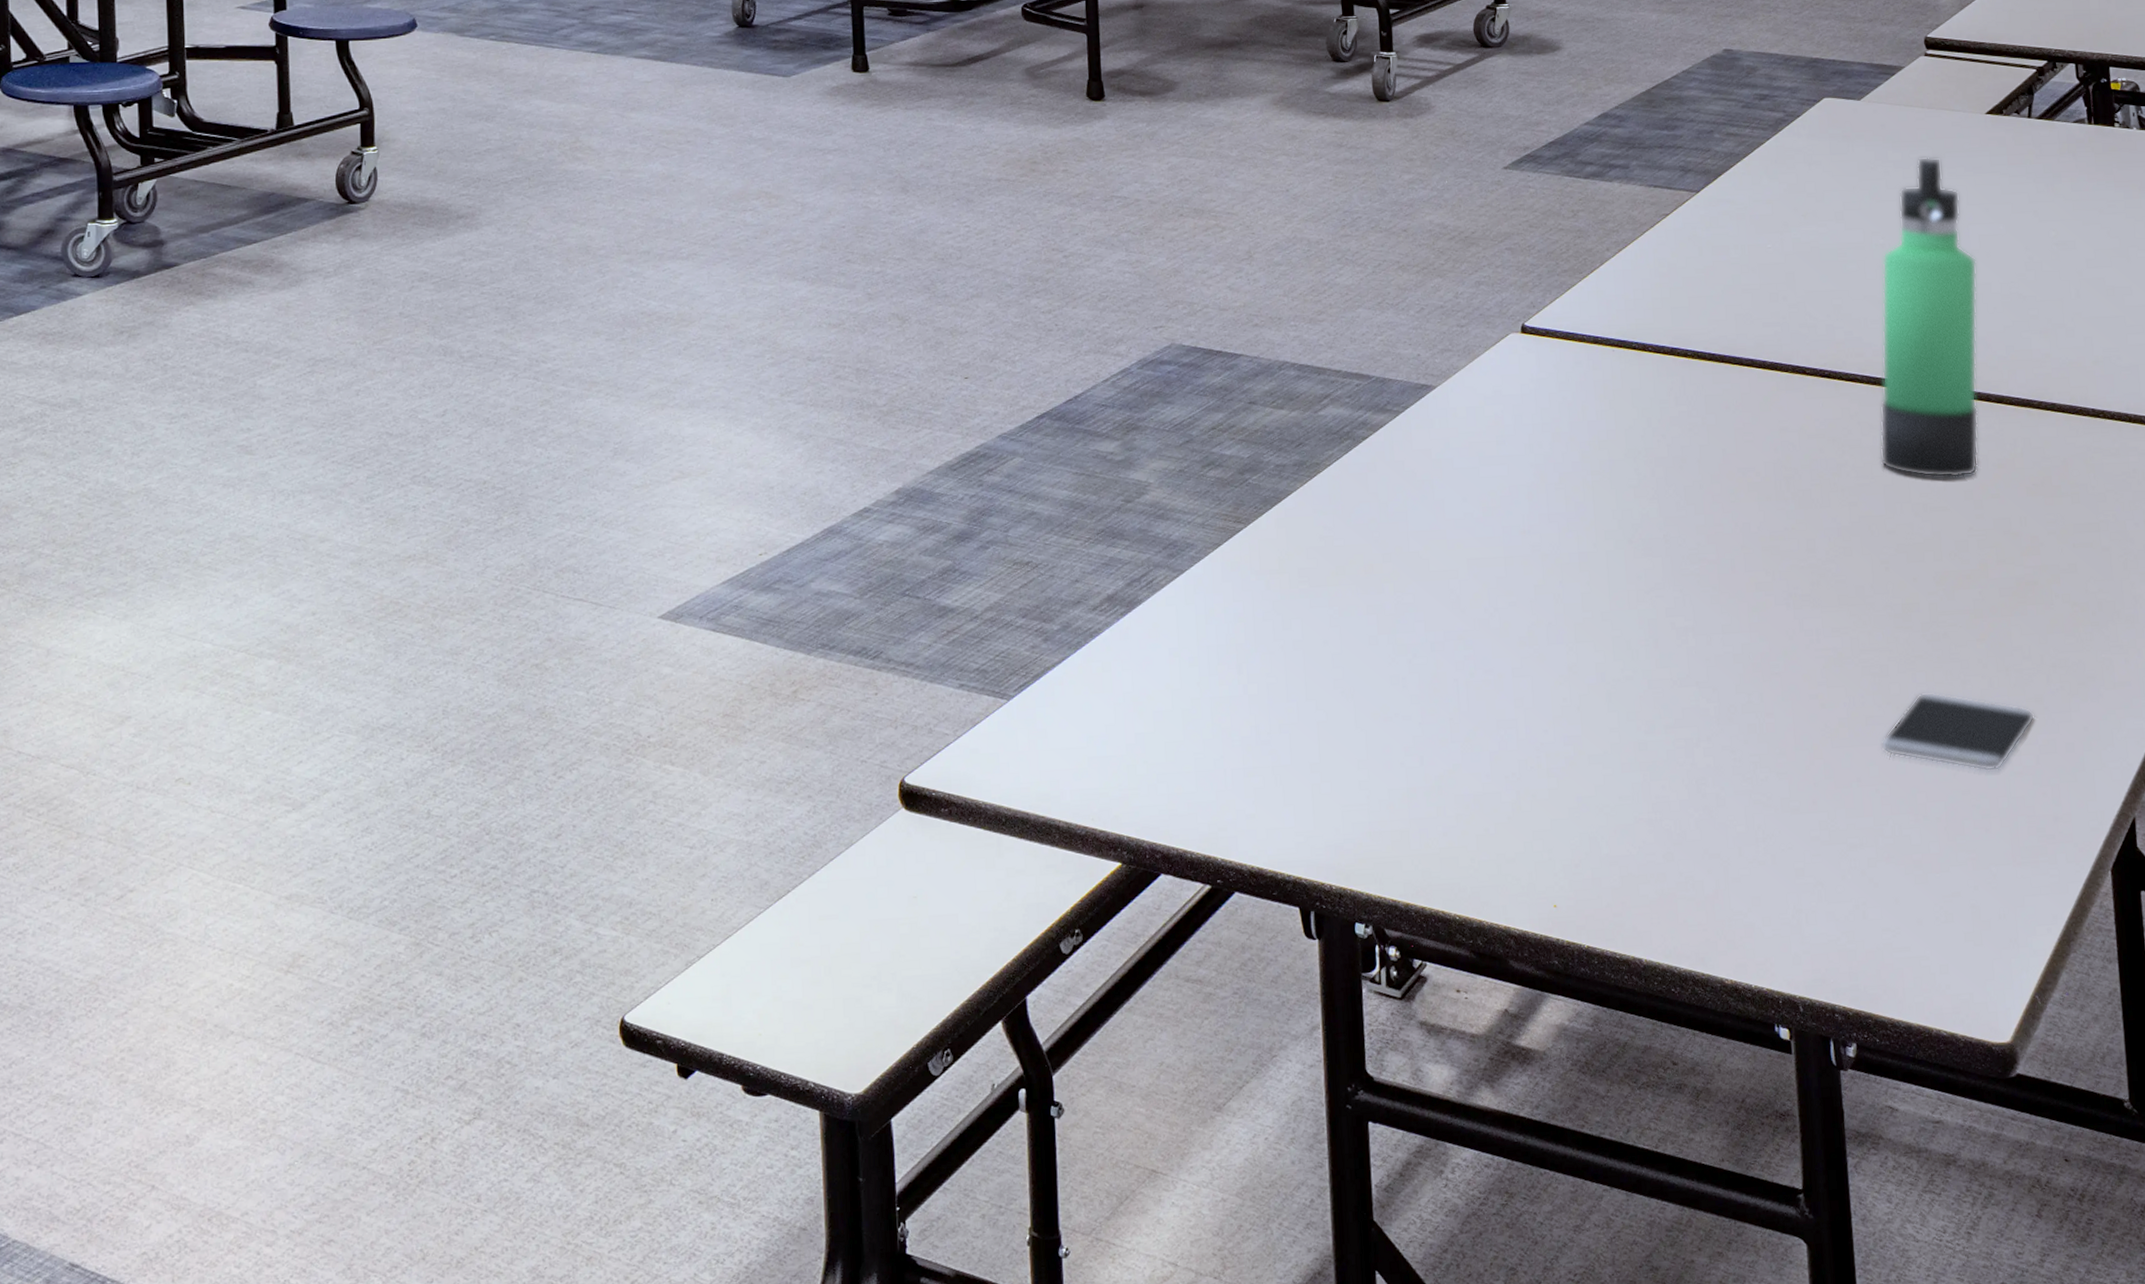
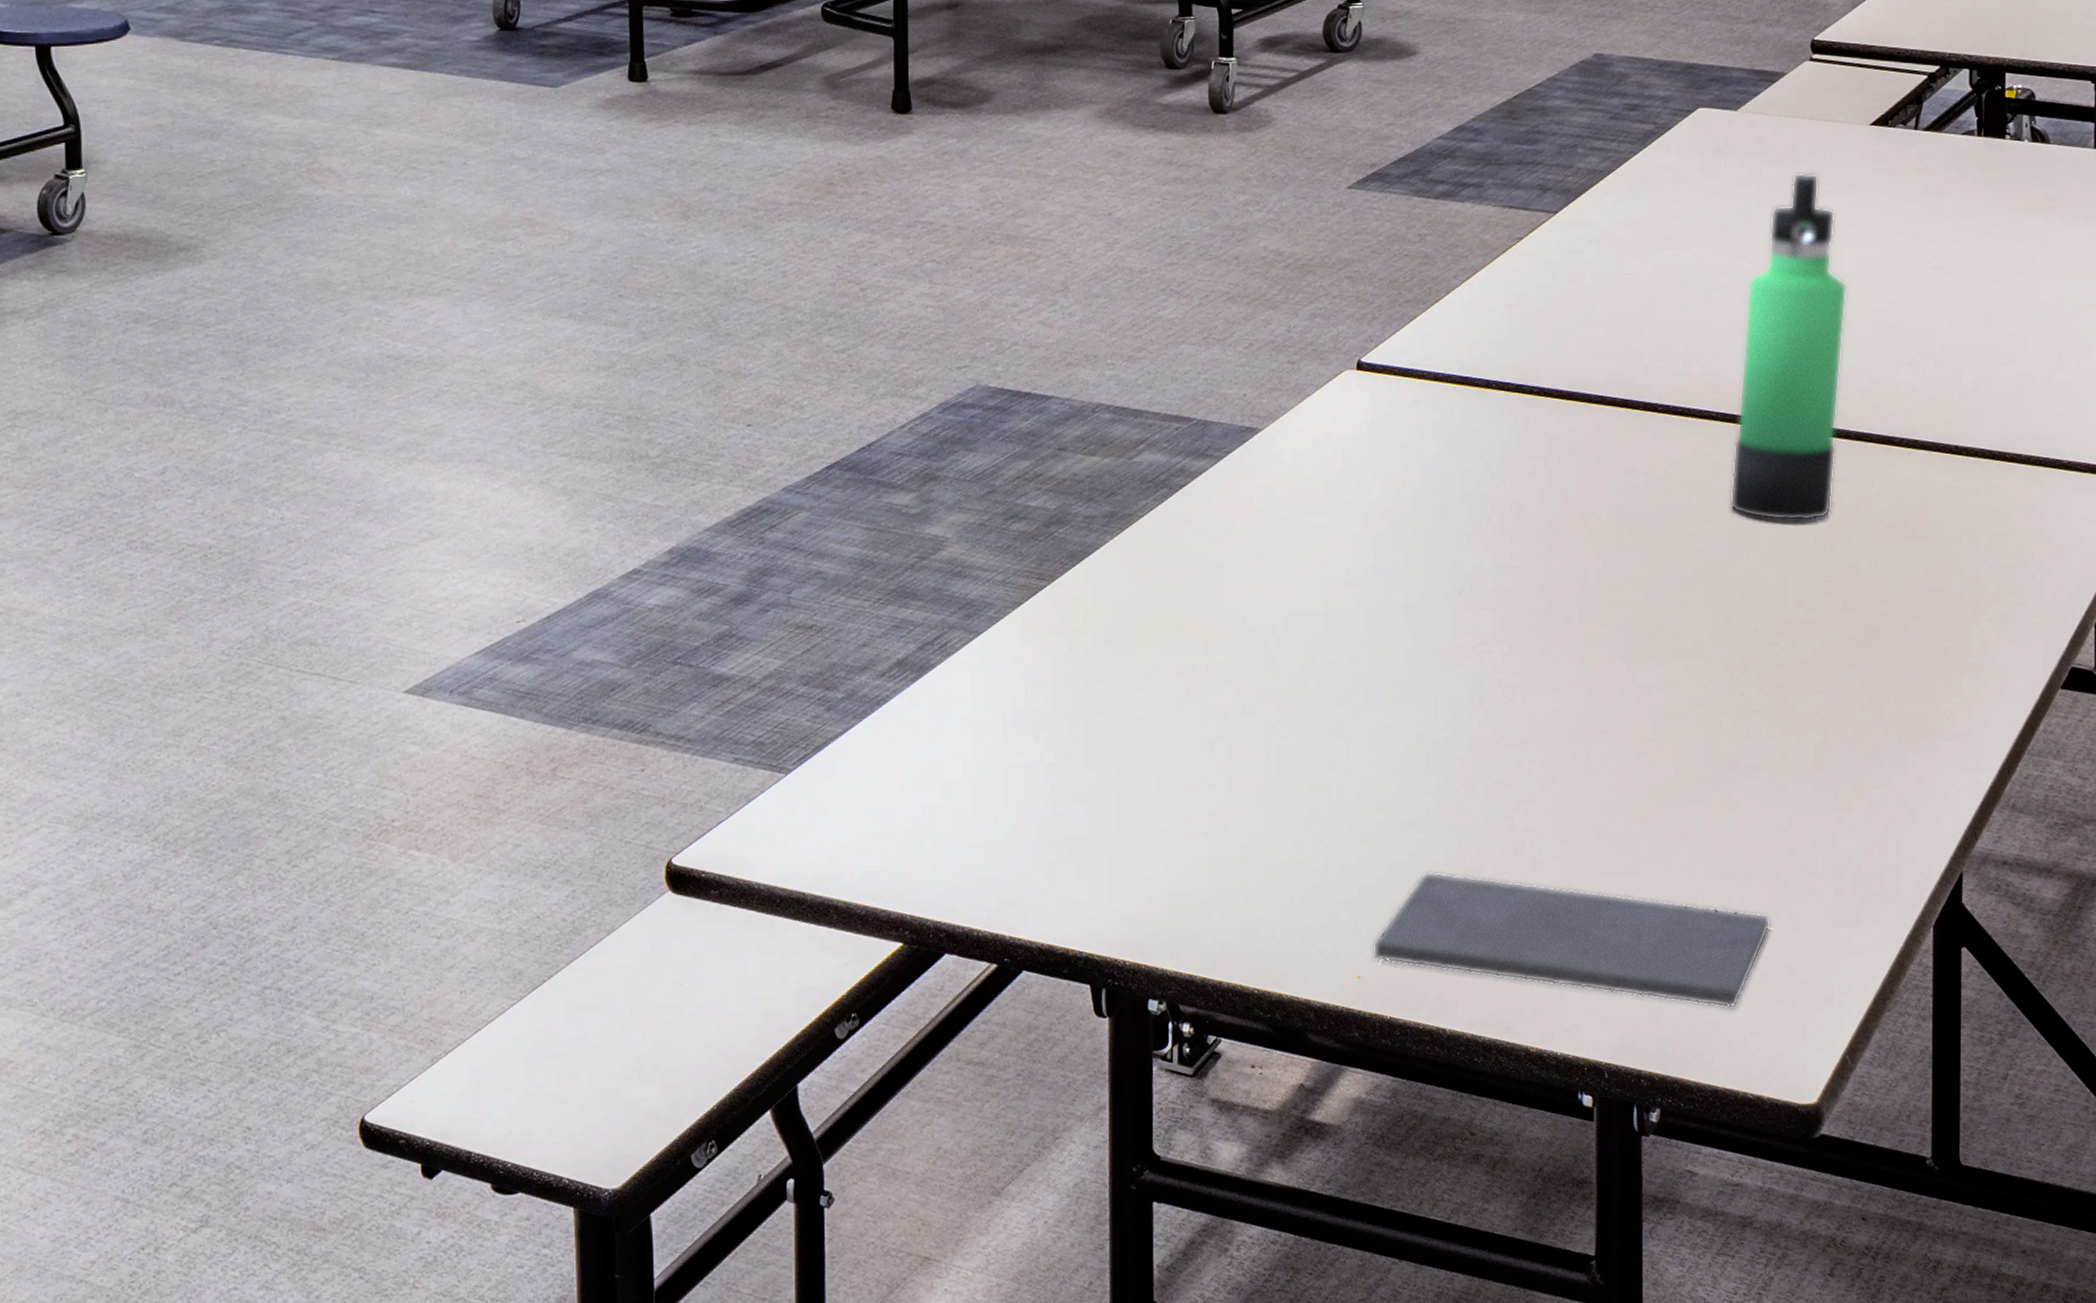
notepad: none [1567,805,1951,947] -> present [1373,871,1770,1010]
smartphone: present [1881,691,2035,772] -> none [1708,747,1869,829]

